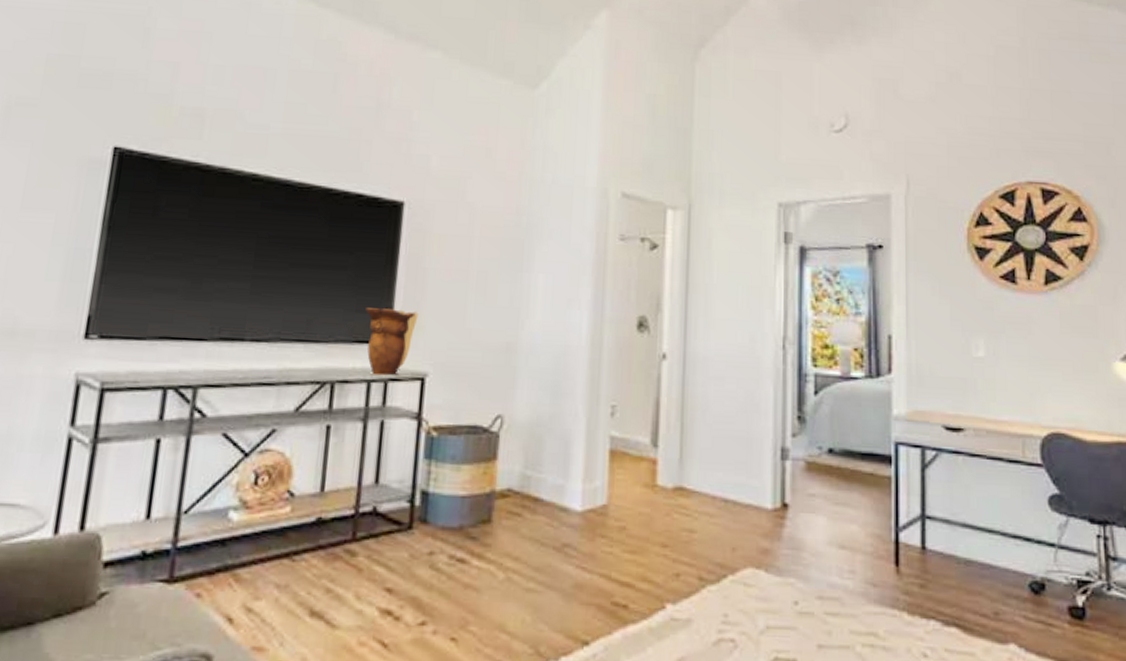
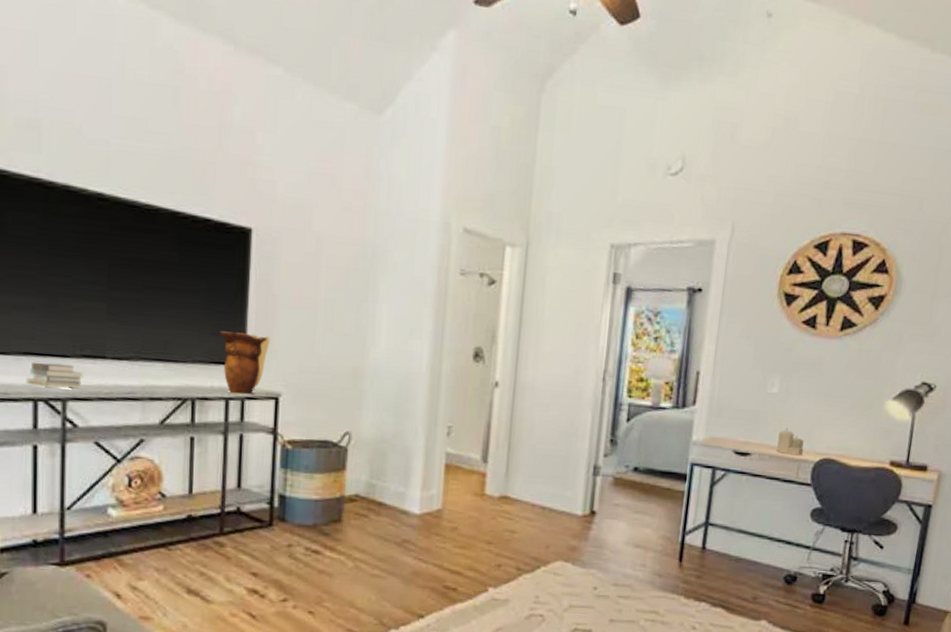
books: none [157,346,219,375] -> present [26,362,83,389]
candle: none [994,397,1026,430] -> present [776,428,804,456]

